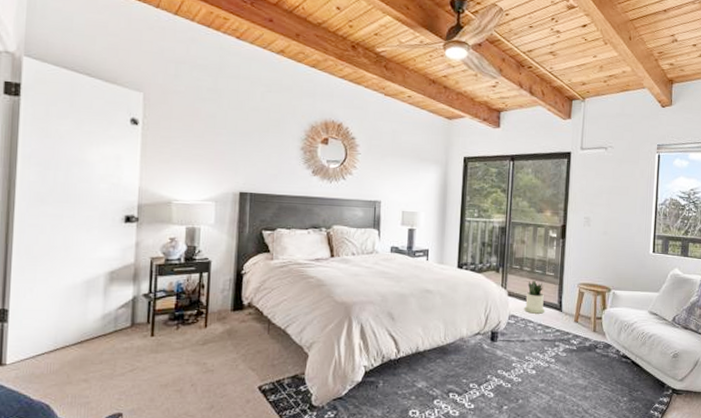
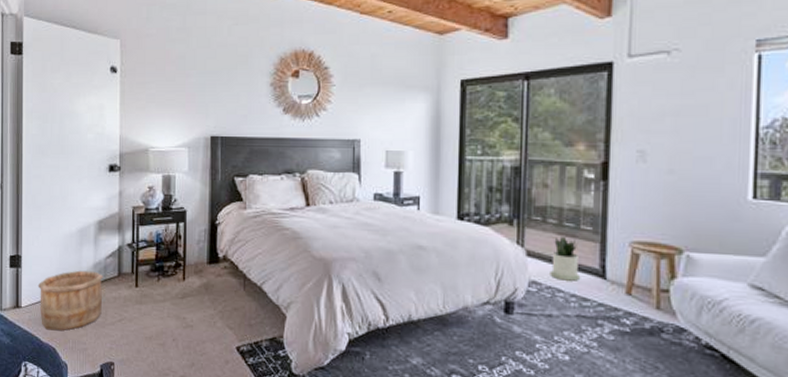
wooden bucket: none [29,322,113,387] -> present [38,270,103,331]

